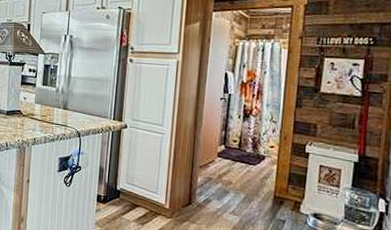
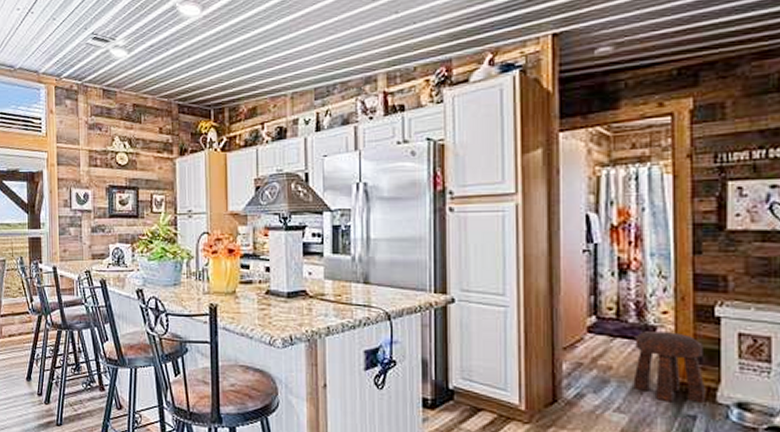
stool: none [244,159,295,213] -> present [633,331,705,404]

